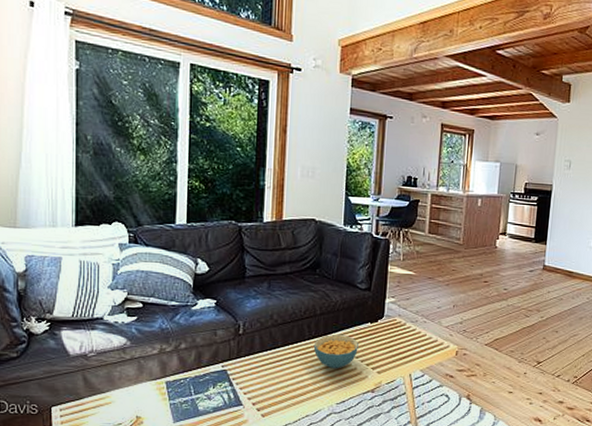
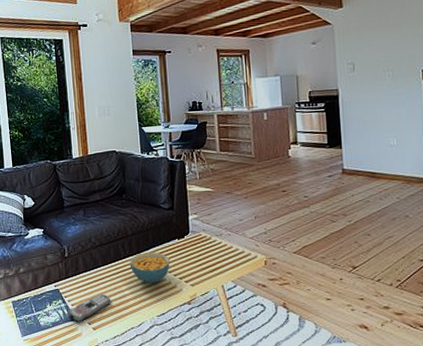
remote control: none [234,377,287,408] -> present [68,294,111,323]

